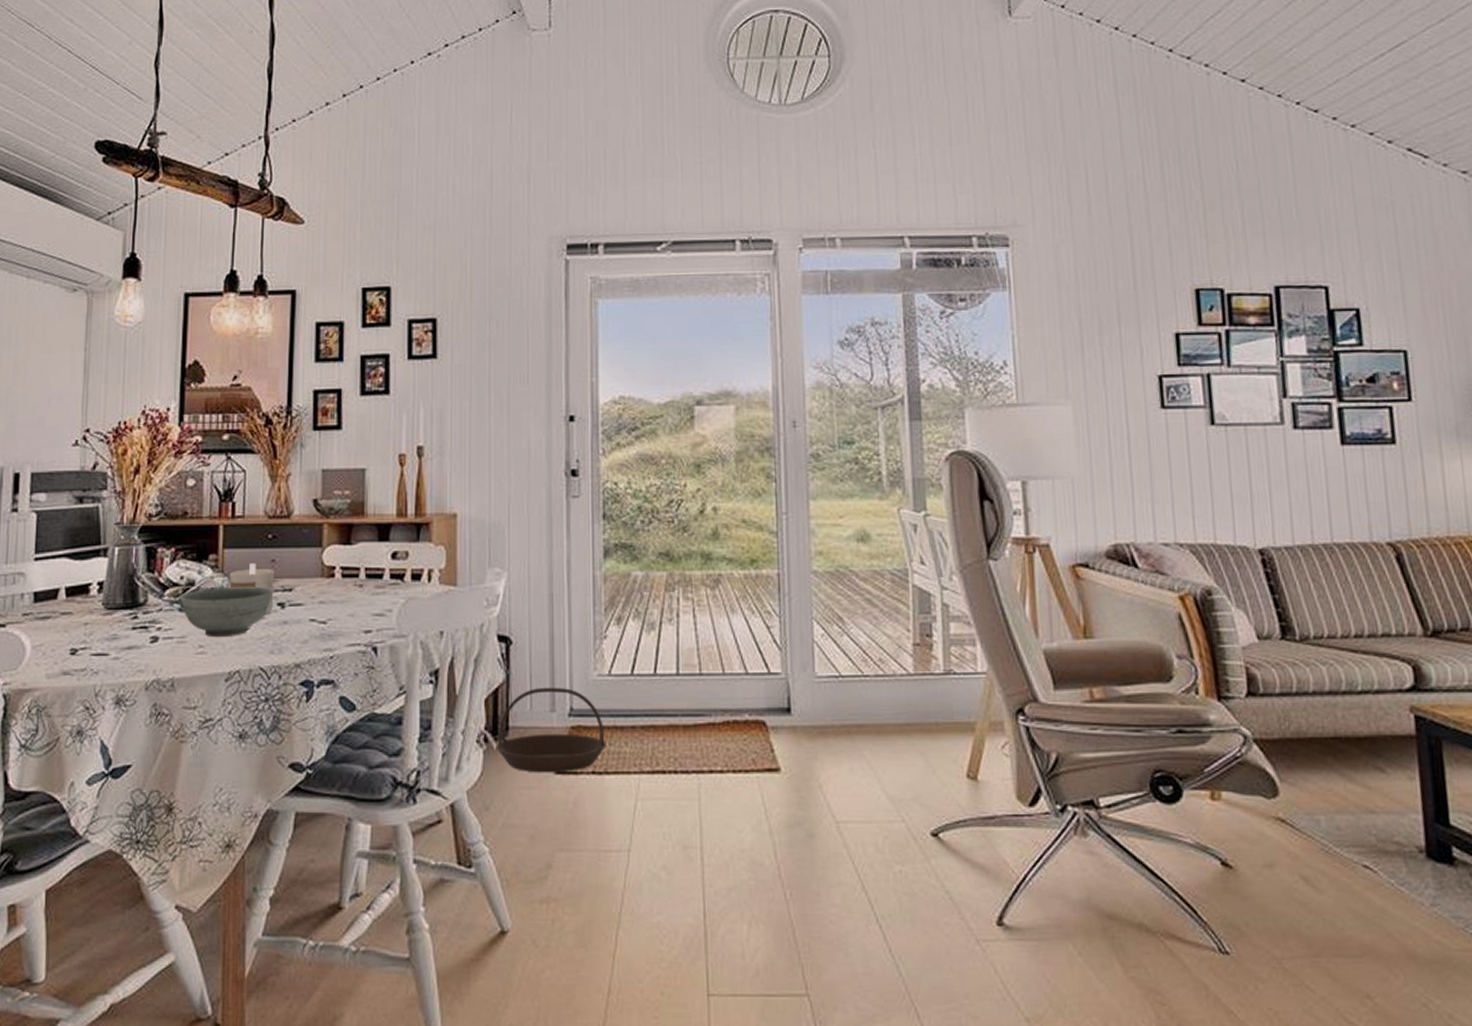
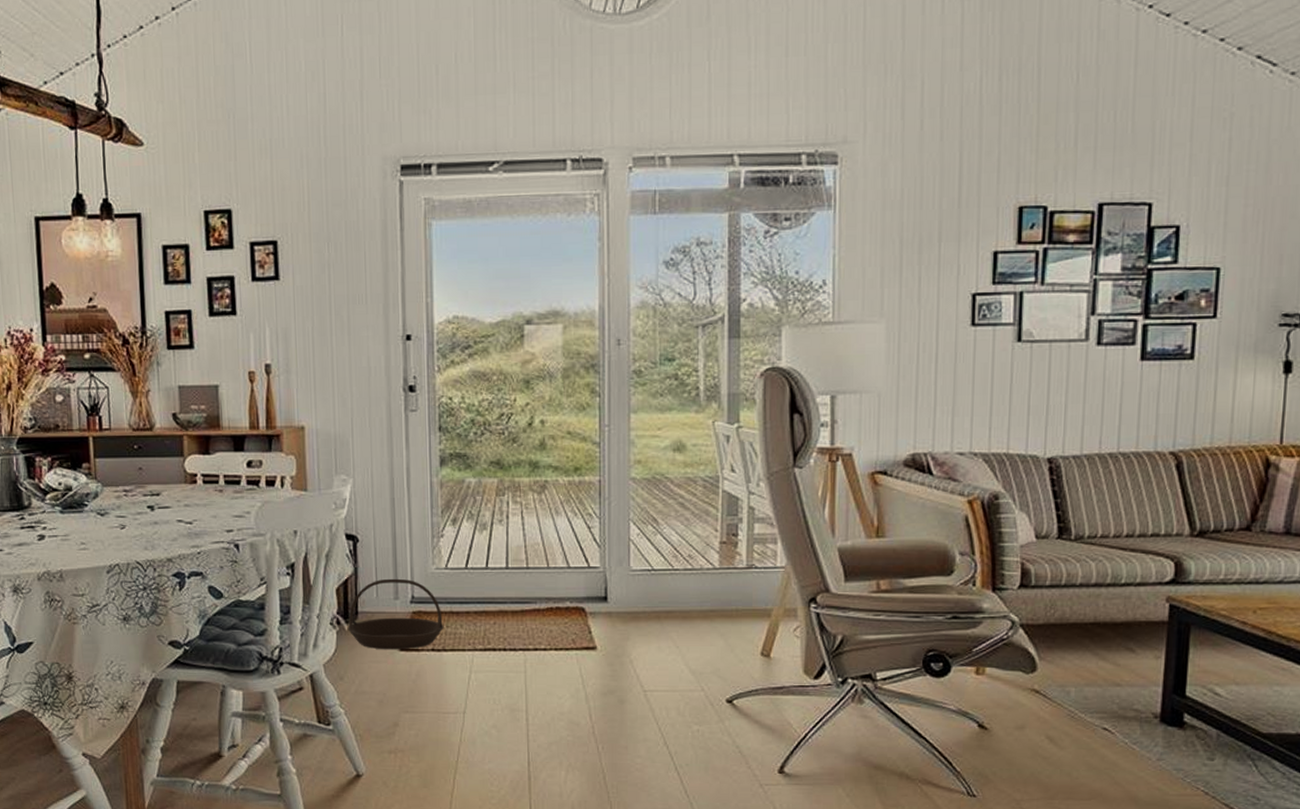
bowl: present [179,586,274,638] -> none [59,491,144,536]
candle: present [229,564,275,615] -> none [102,471,144,516]

